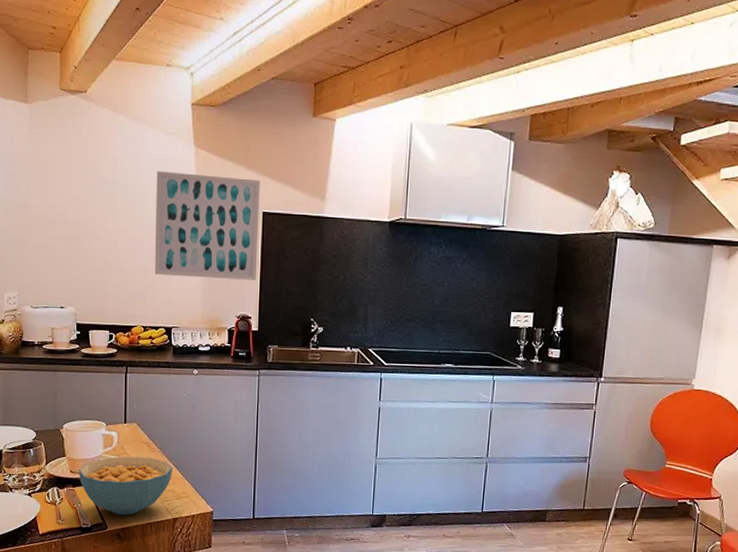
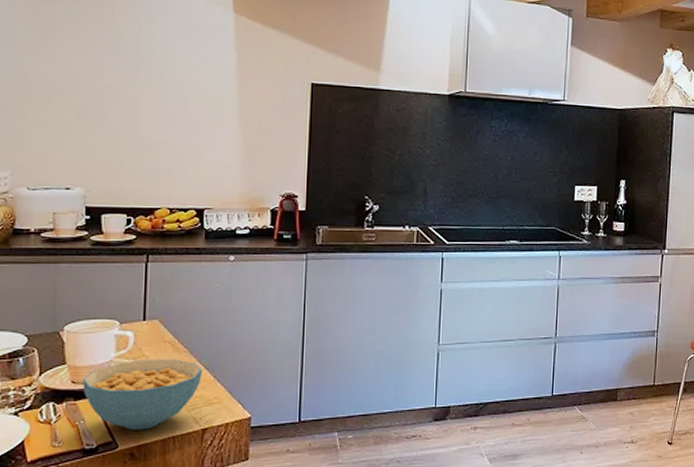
wall art: present [154,170,260,280] -> none [184,37,308,156]

